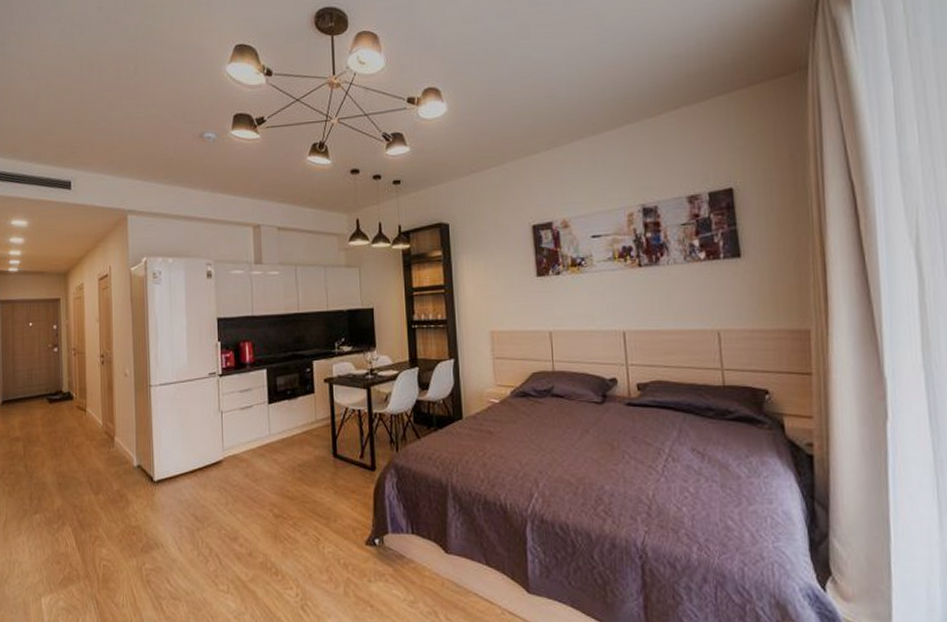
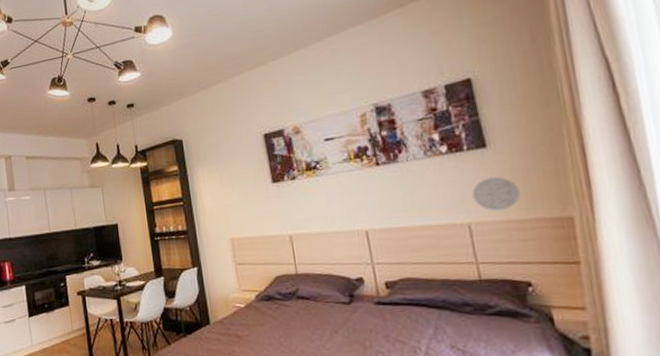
decorative medallion: none [723,286,767,320] -> present [471,176,521,211]

